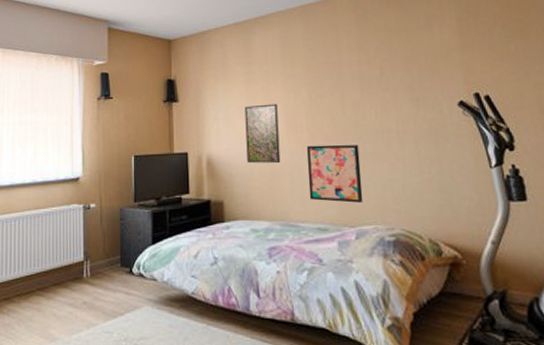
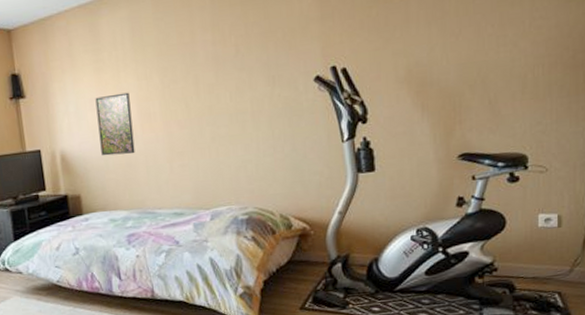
wall art: present [306,144,363,203] -> none [161,129,218,187]

